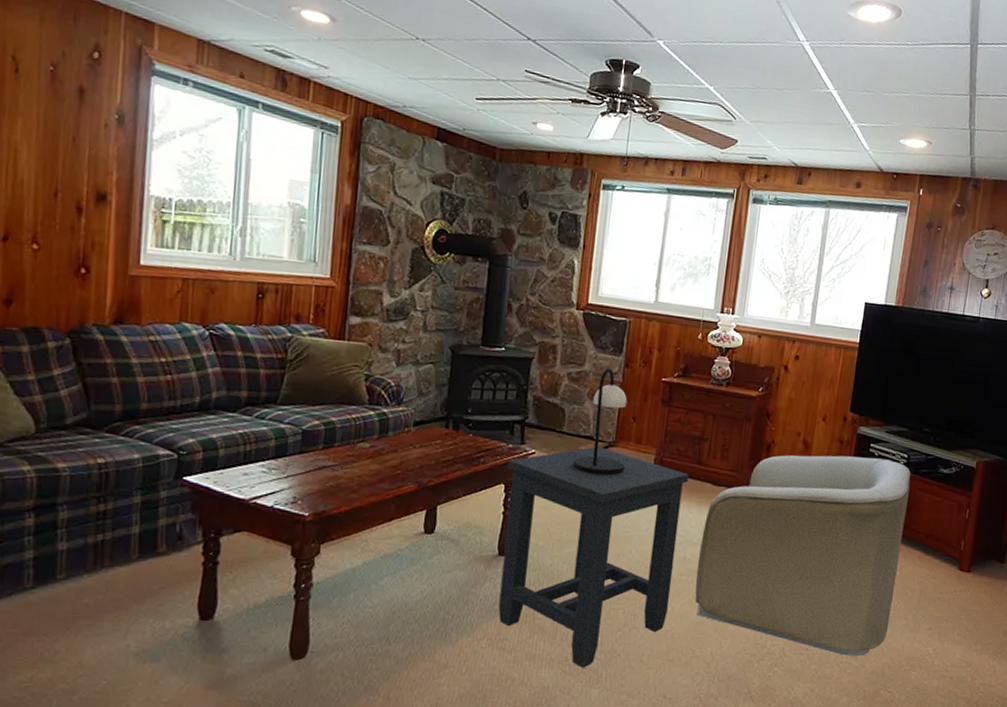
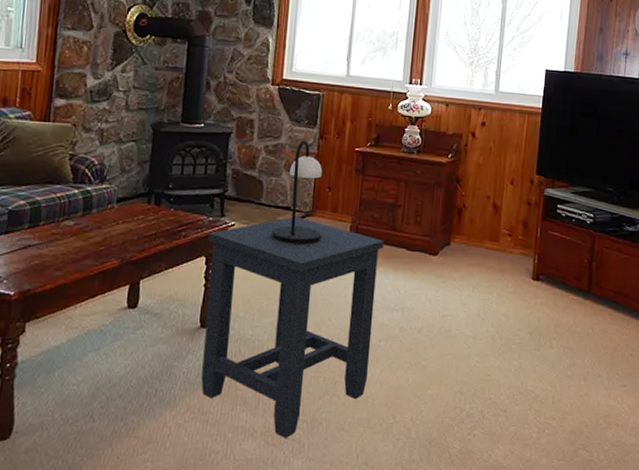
armchair: present [695,455,911,656] -> none [393,217,598,416]

